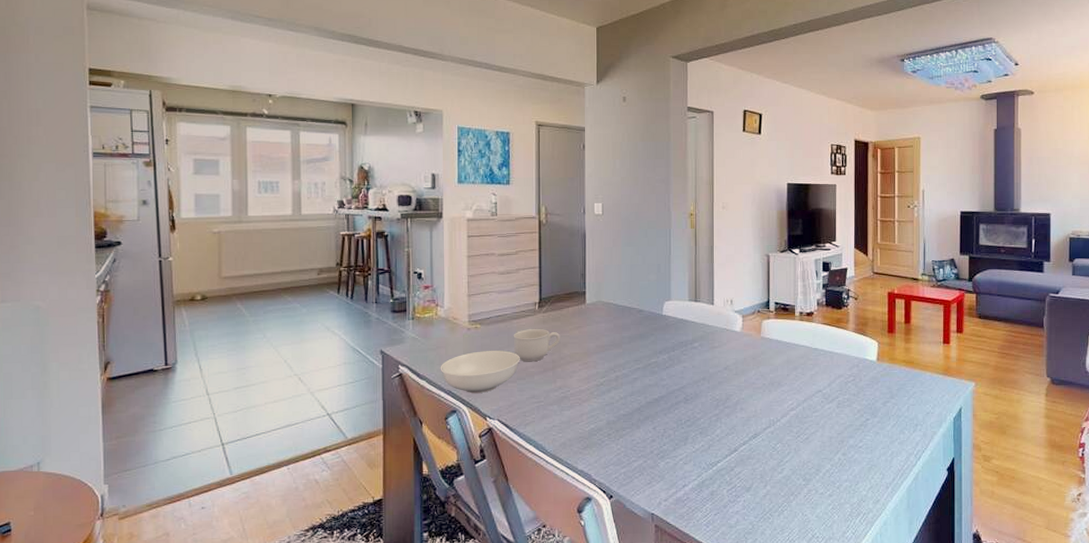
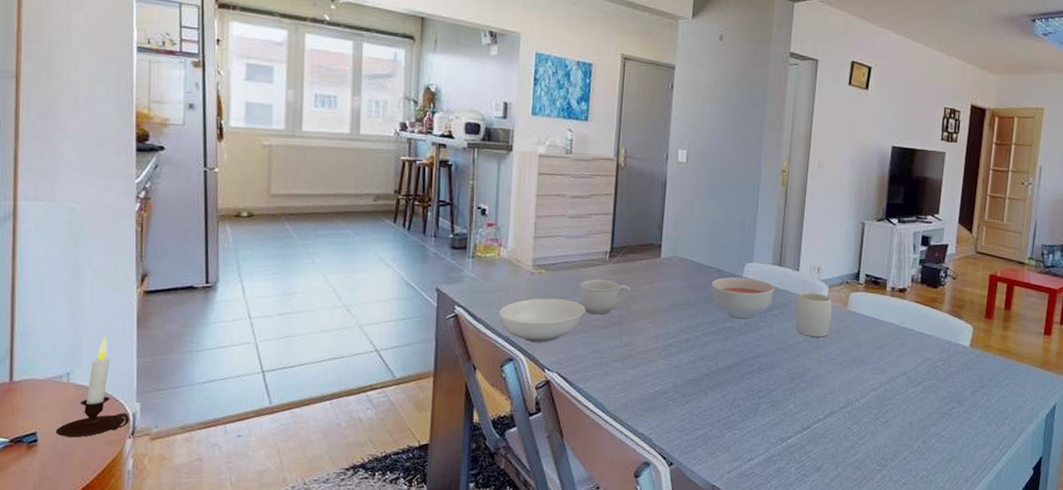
candle: none [28,424,98,524] -> present [55,336,129,438]
bowl: none [634,315,693,354] -> present [711,276,775,319]
mug: none [715,323,747,365] -> present [795,292,832,337]

